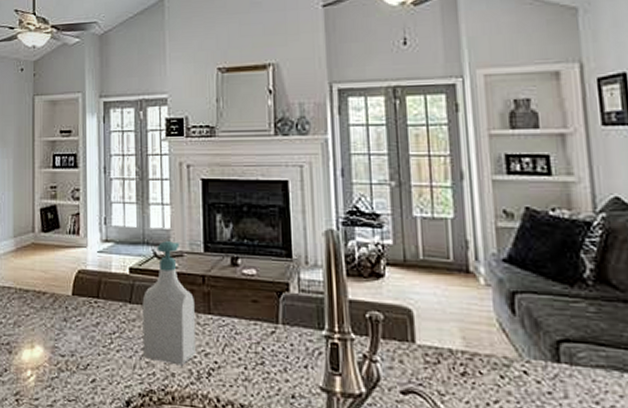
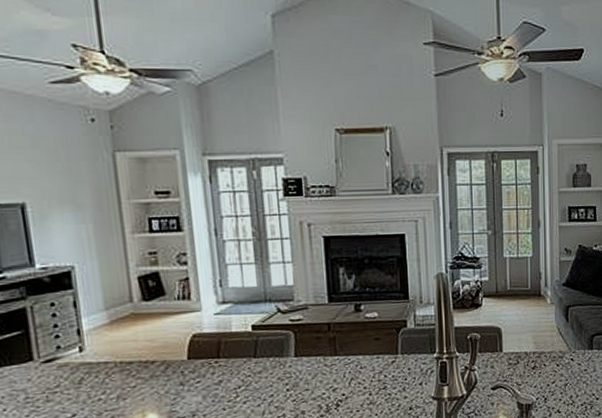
soap bottle: present [142,241,196,366] -> none [268,296,324,404]

